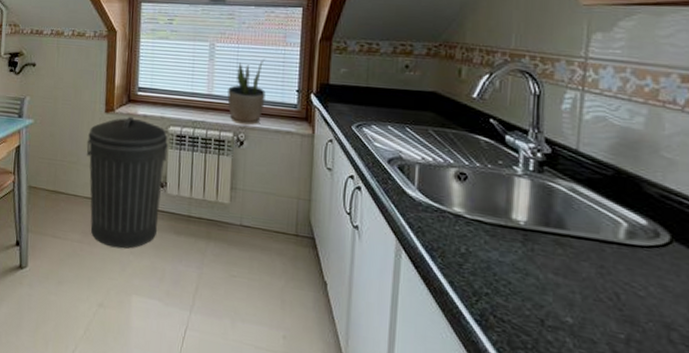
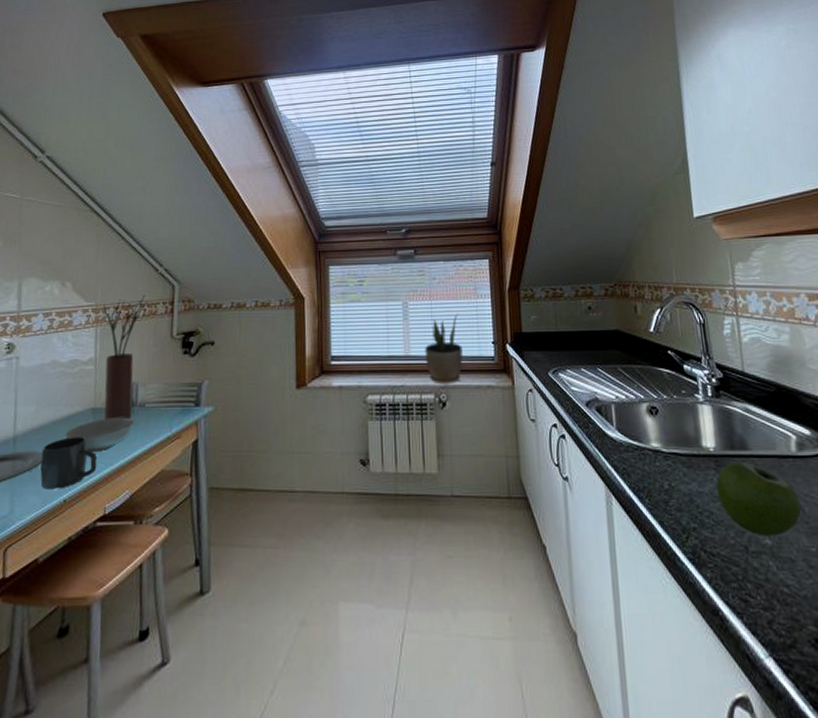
trash can: present [86,116,168,249] -> none [277,389,367,547]
fruit: none [519,238,617,317] -> present [716,461,802,536]

